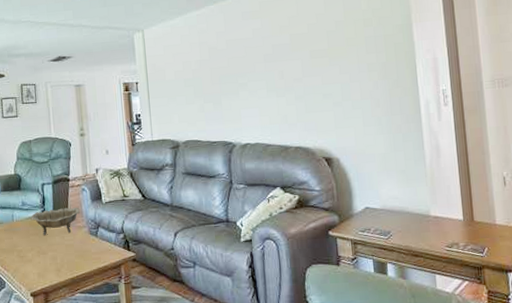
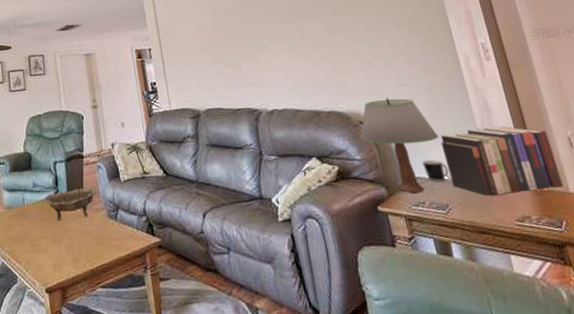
table lamp: none [321,136,391,221] -> present [359,97,439,194]
mug: none [373,193,395,212] -> present [422,160,449,182]
books: none [392,165,491,225] -> present [440,126,564,196]

